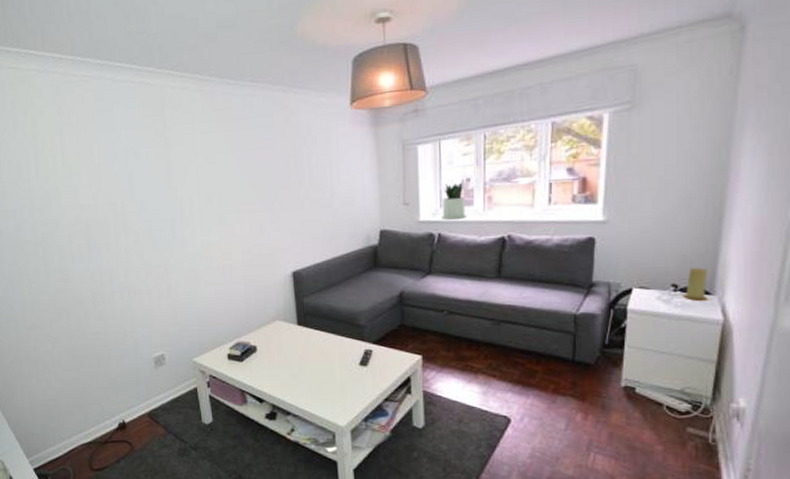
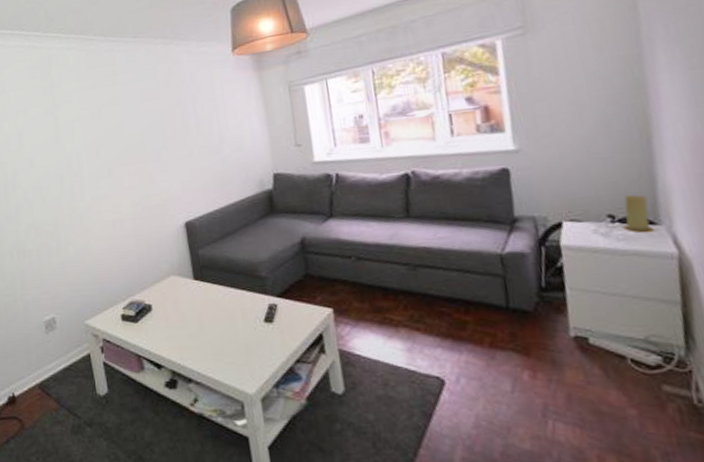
planter: present [442,182,467,221] -> none [335,119,365,160]

